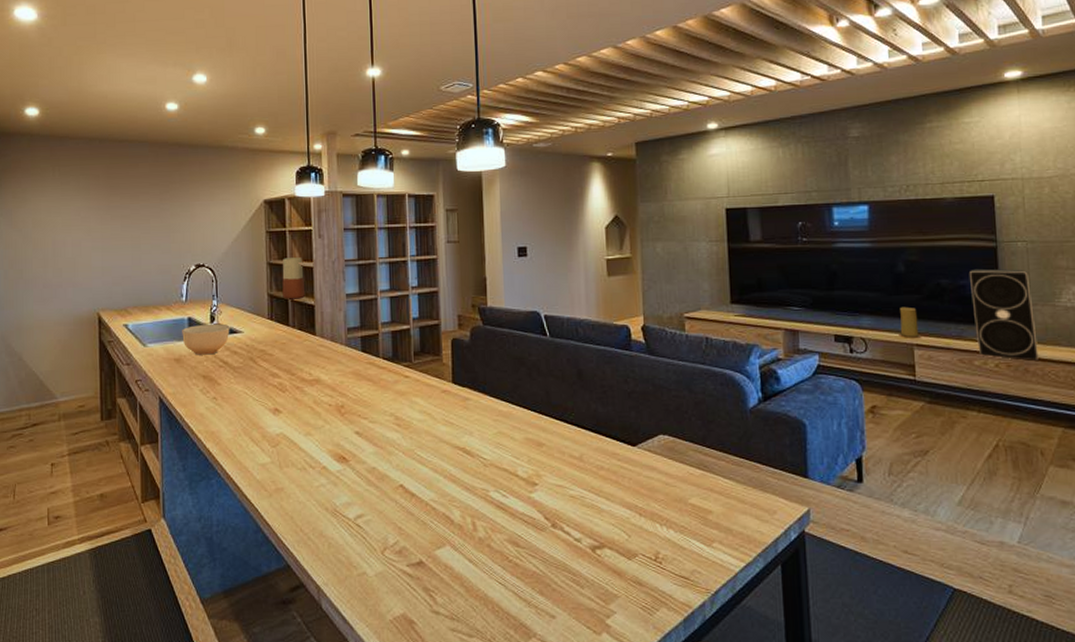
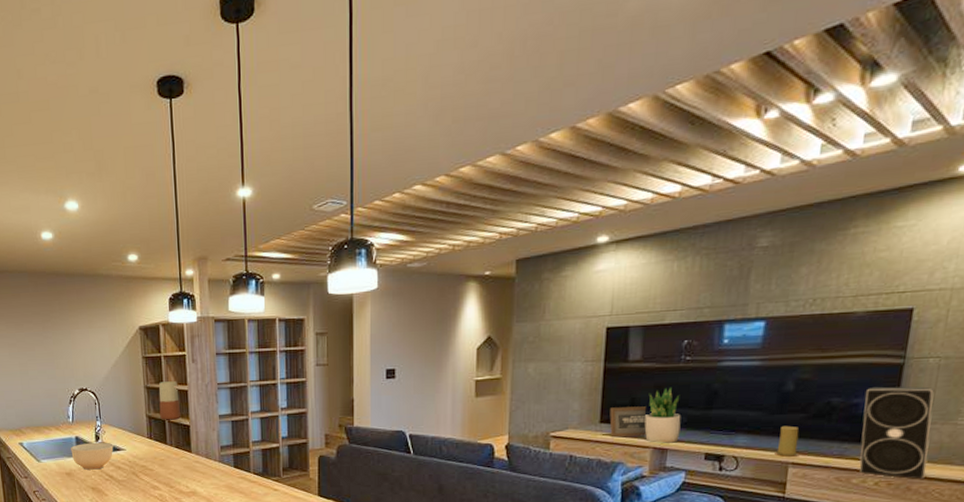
picture frame: none [739,287,778,319] -> present [609,406,652,438]
planter: none [773,268,808,325] -> present [644,388,681,443]

